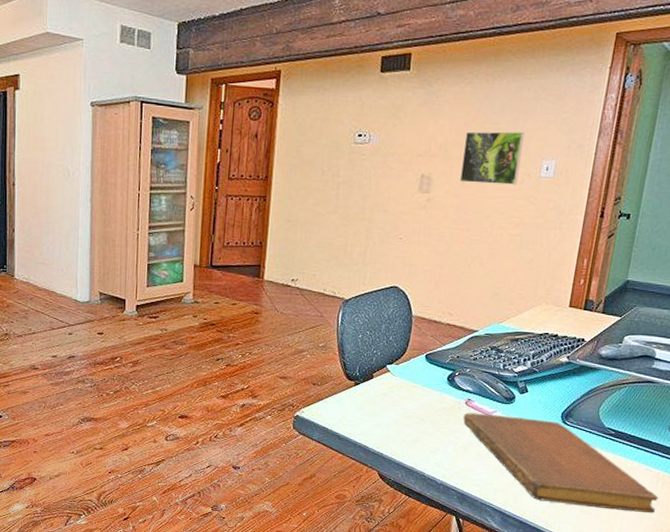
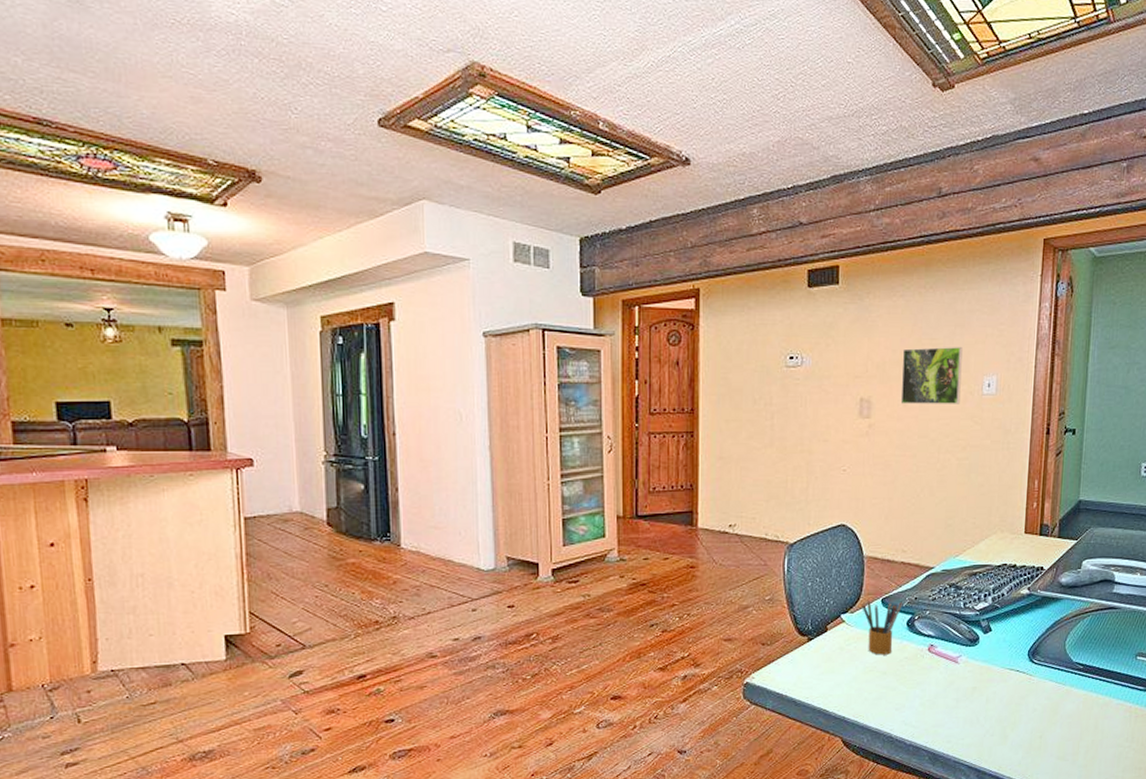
pencil box: none [406,355,445,404] -> present [862,601,902,655]
notebook: present [463,413,659,514] -> none [927,659,1133,753]

